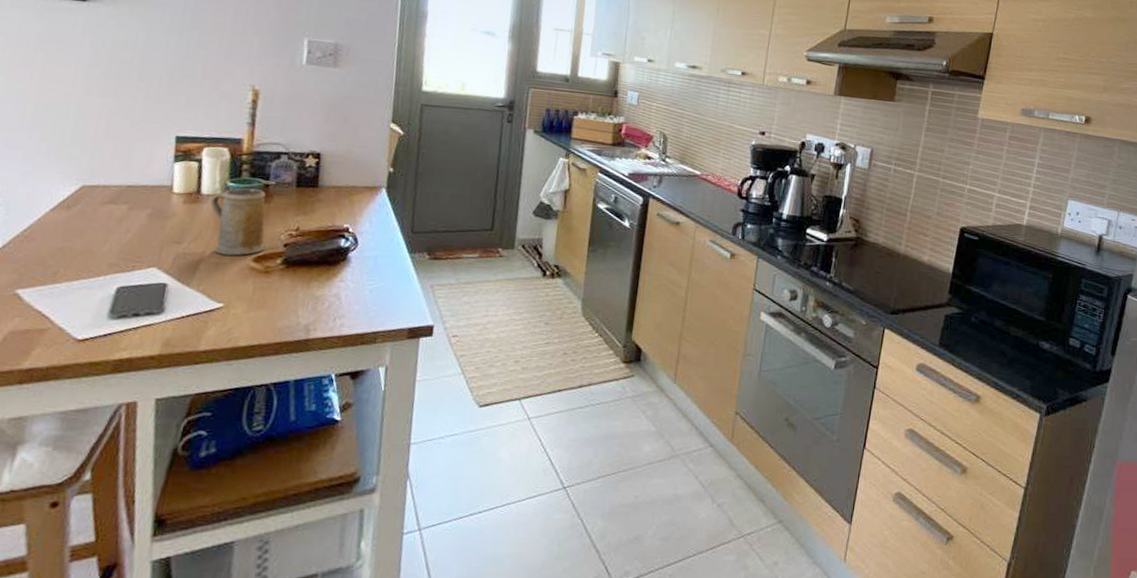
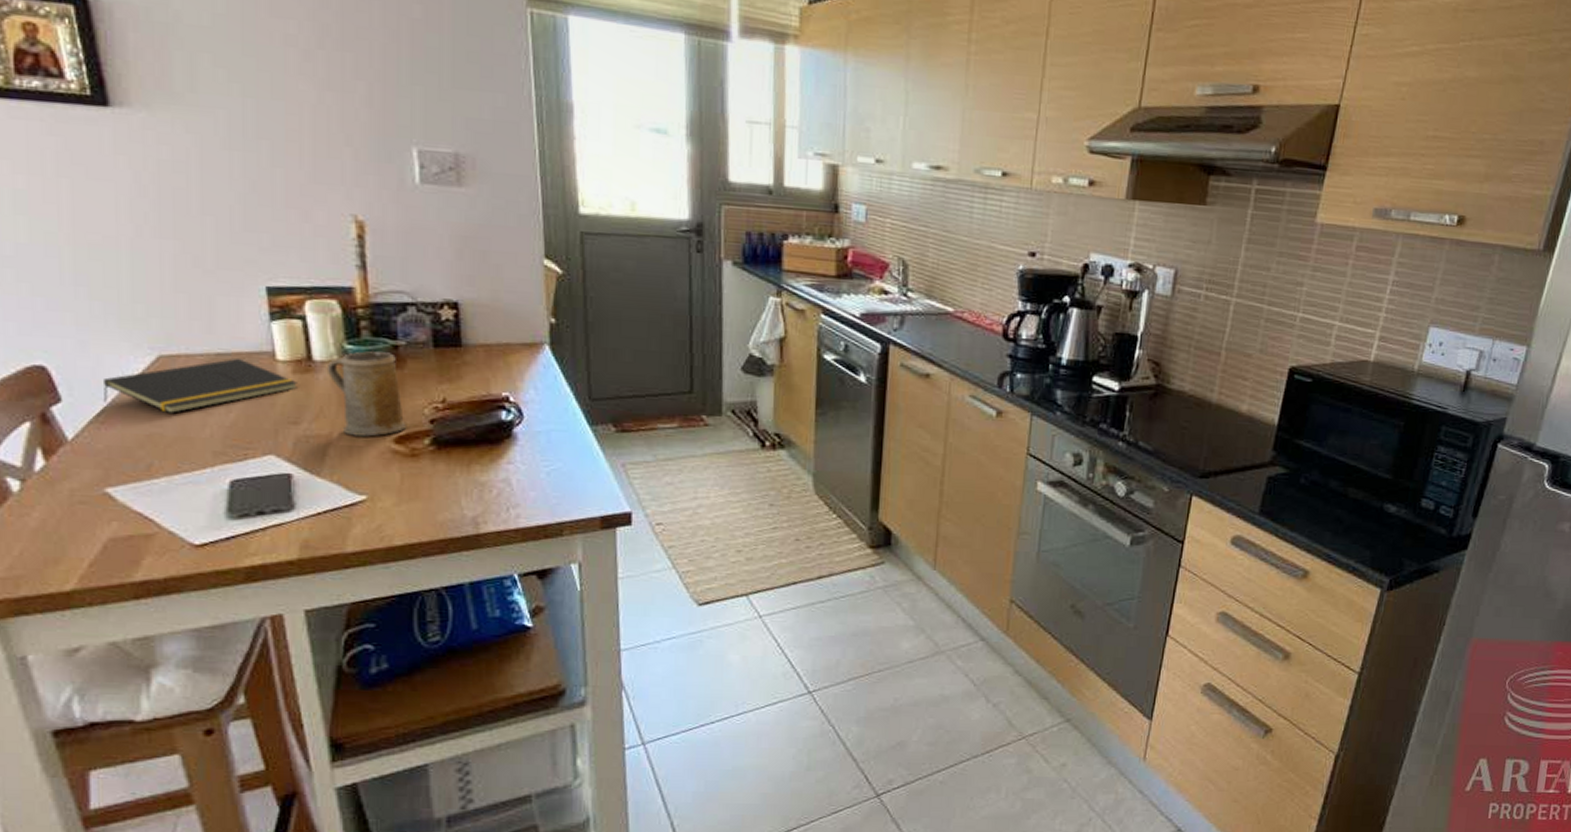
notepad: none [31,189,186,232] -> present [102,358,297,413]

